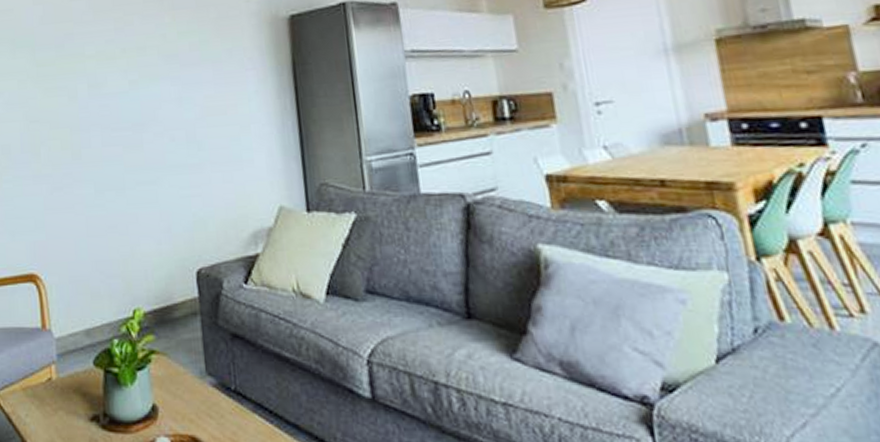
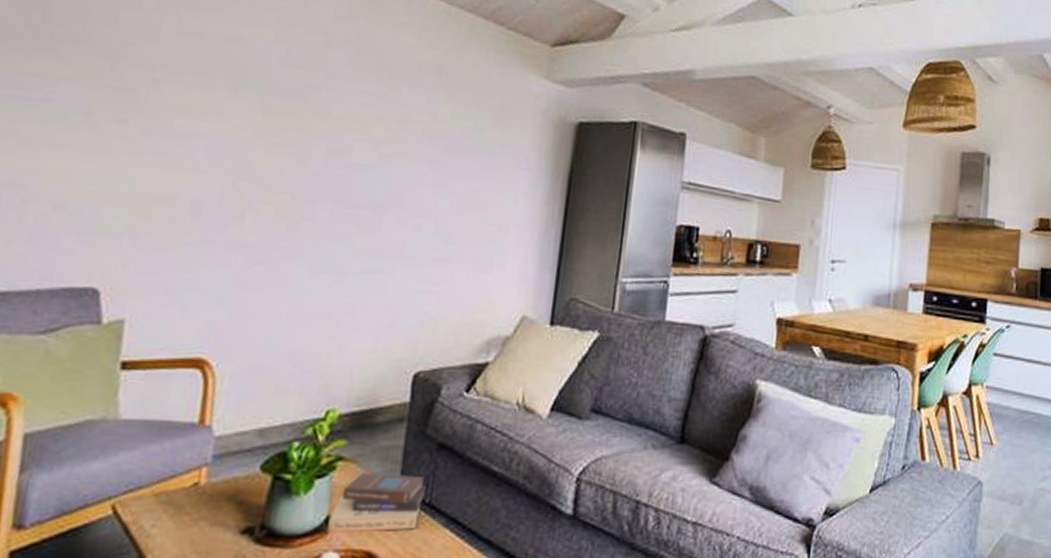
books: none [155,363,230,419] -> present [327,472,426,533]

